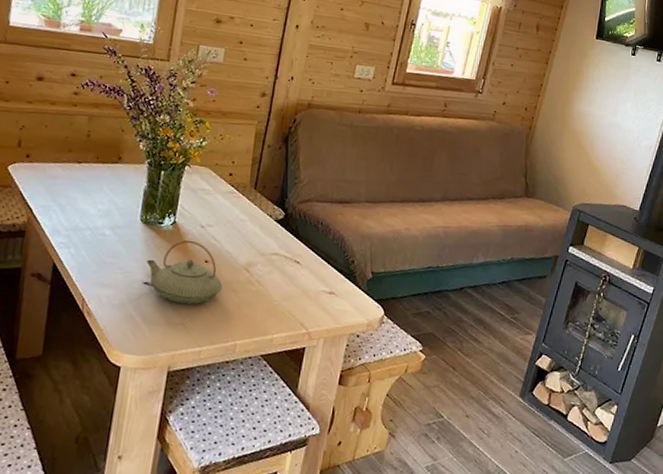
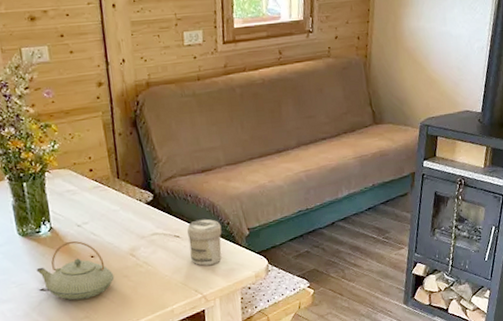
jar: none [305,250,345,301] -> present [187,219,222,266]

